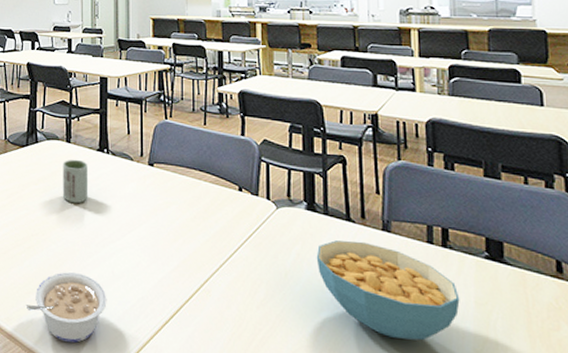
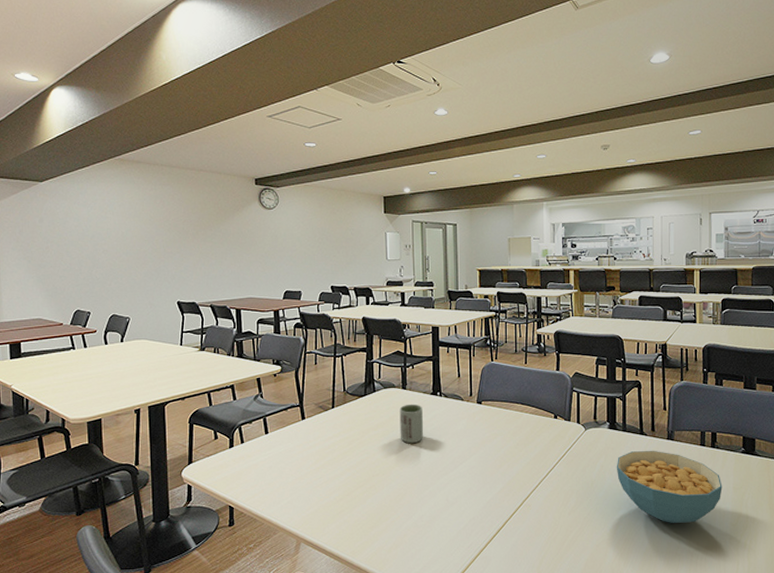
legume: present [25,271,107,343] -> none [369,503,443,565]

